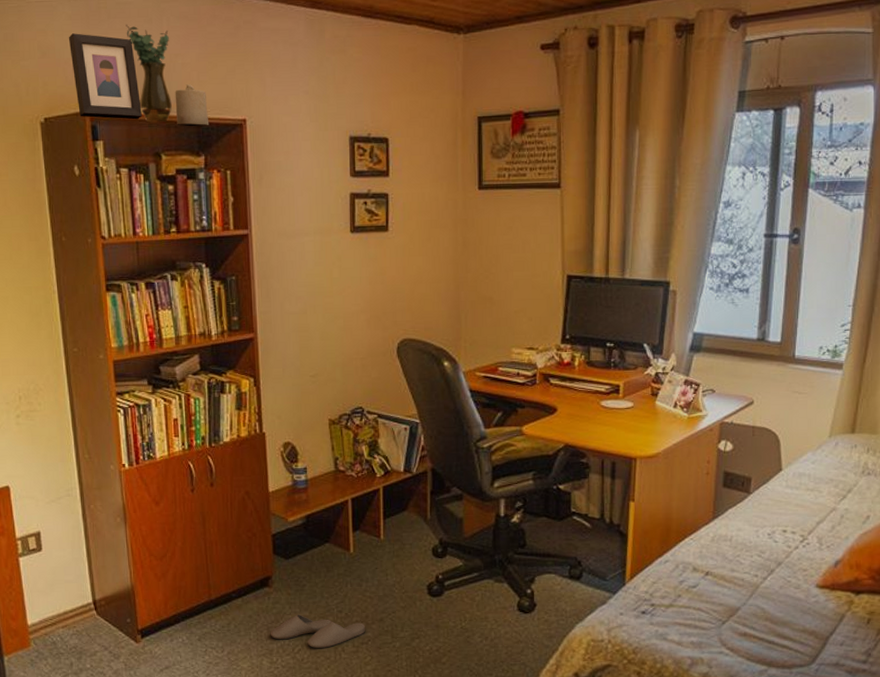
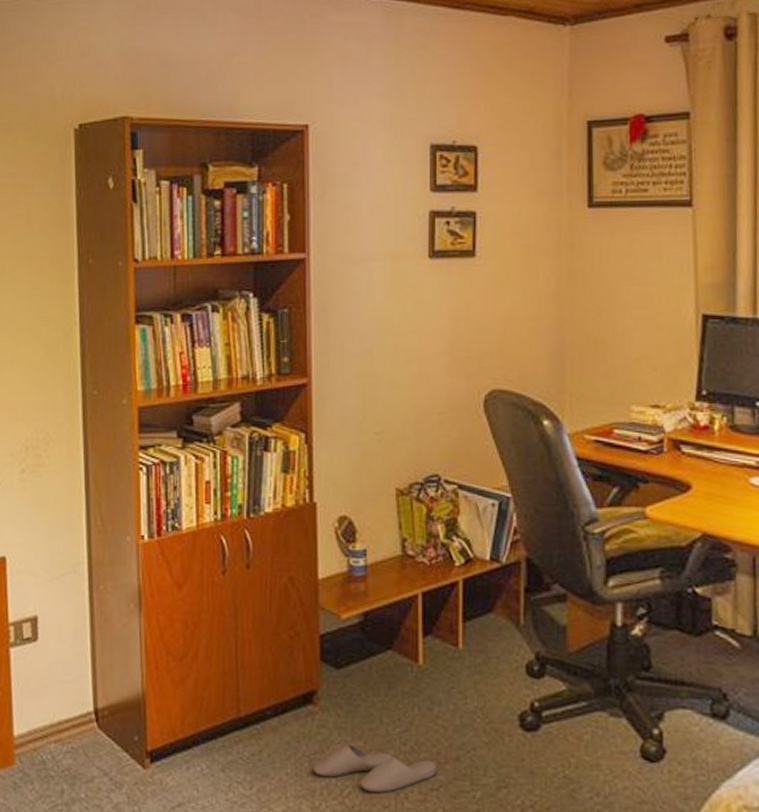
picture frame: present [68,33,142,120] -> none [112,30,189,126]
vase: present [126,24,172,124] -> none [176,20,224,130]
candle: present [175,84,210,127] -> none [227,86,266,134]

